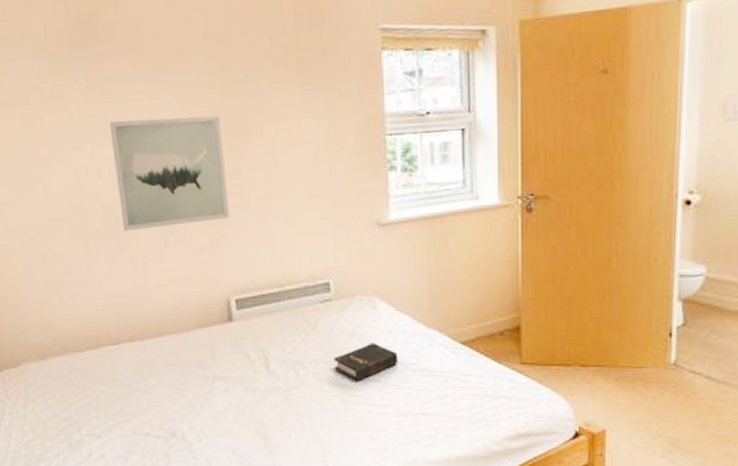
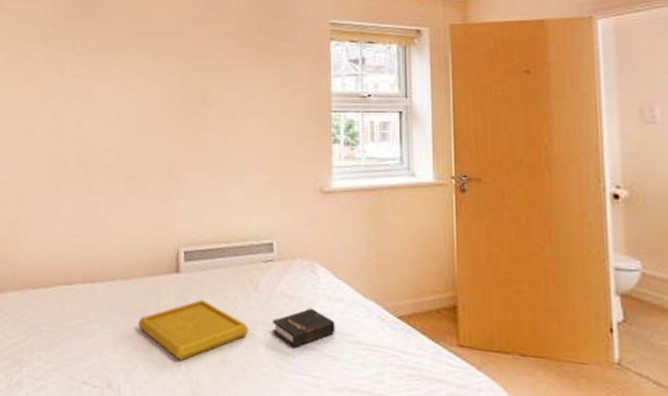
wall art: present [109,115,229,231] -> none [92,81,188,178]
serving tray: none [194,346,311,405] -> present [137,300,249,361]

